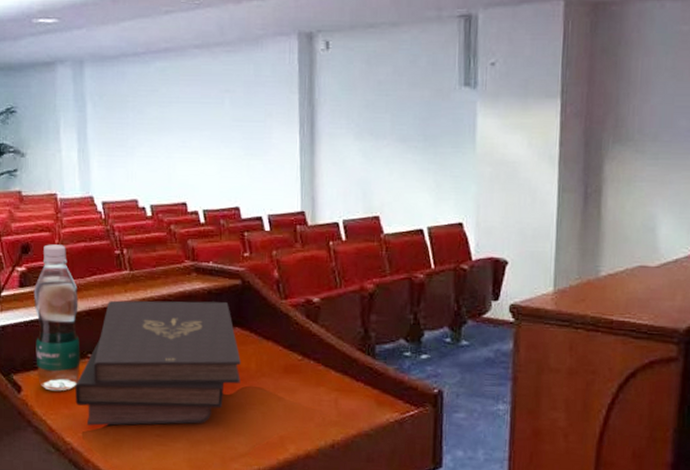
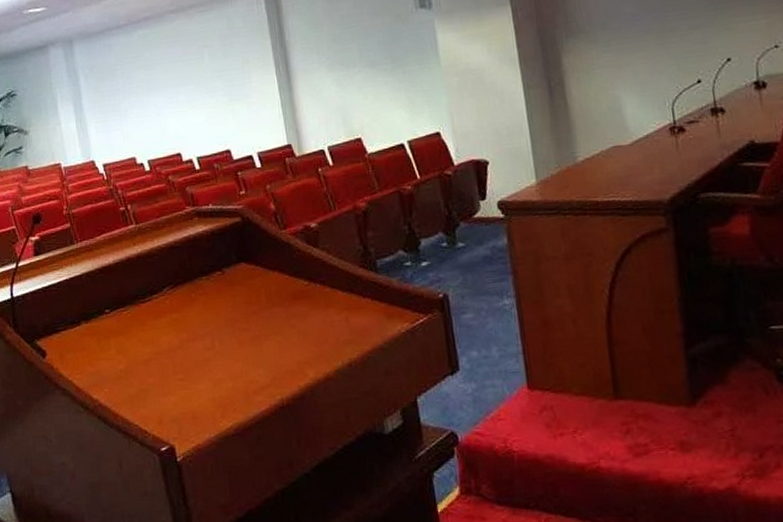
bottle: present [33,244,81,391] -> none [48,209,100,351]
book: present [75,300,241,426] -> none [96,240,253,380]

